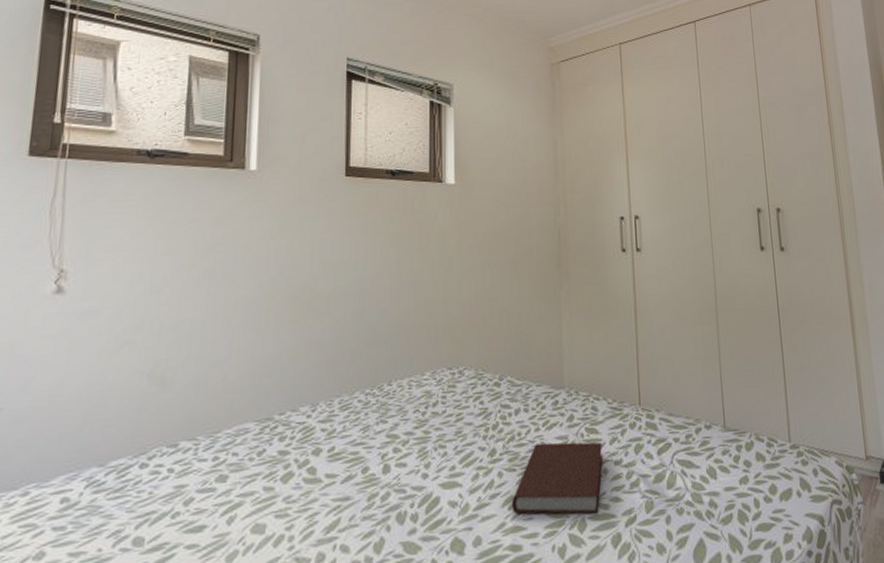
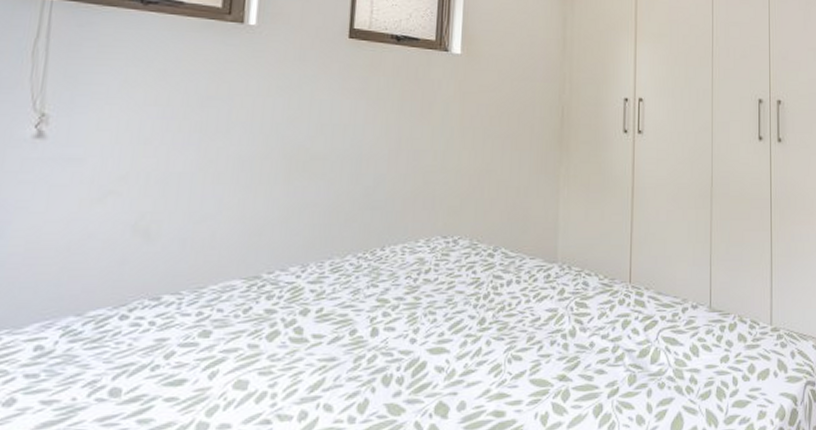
book: present [511,442,603,515] -> none [497,314,590,385]

